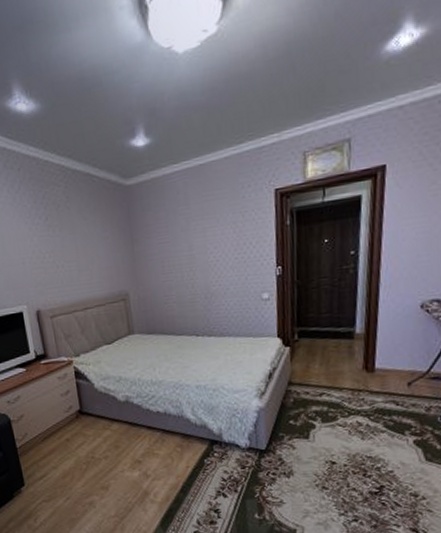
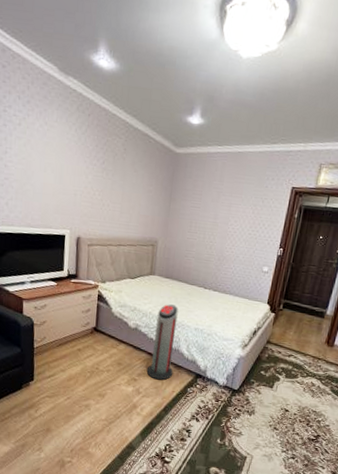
air purifier: none [147,363,183,457] -> present [146,304,179,381]

